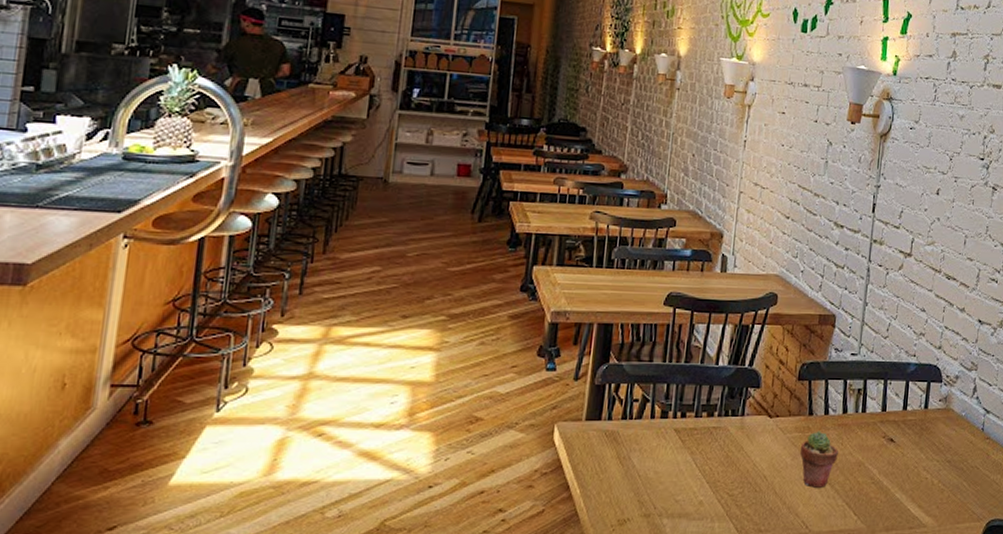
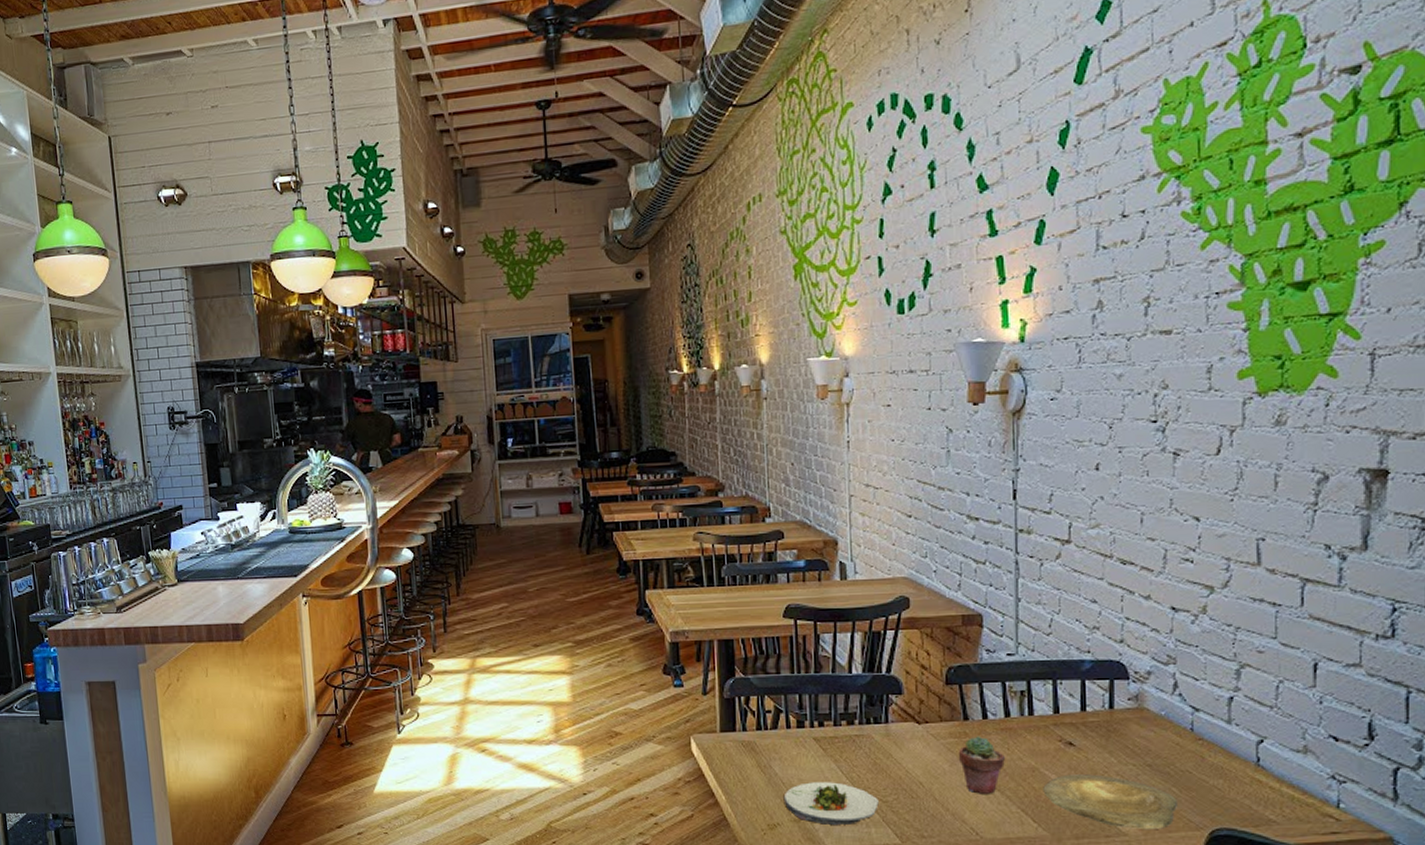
salad plate: none [637,475,726,521] -> present [783,782,879,826]
plate: none [865,469,966,521] -> present [1043,774,1177,829]

